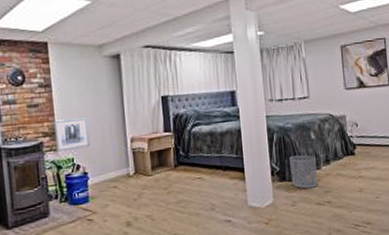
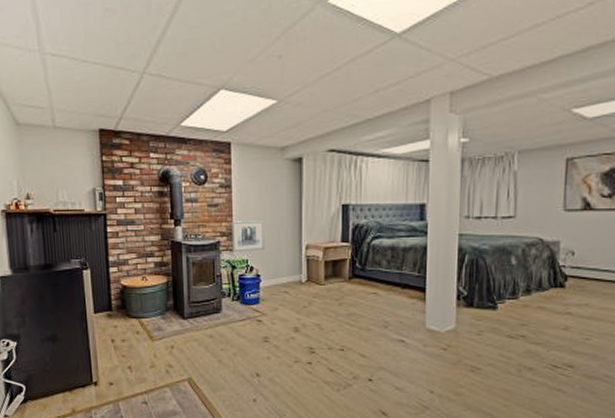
waste bin: present [289,154,318,189] -> none [480,281,515,318]

